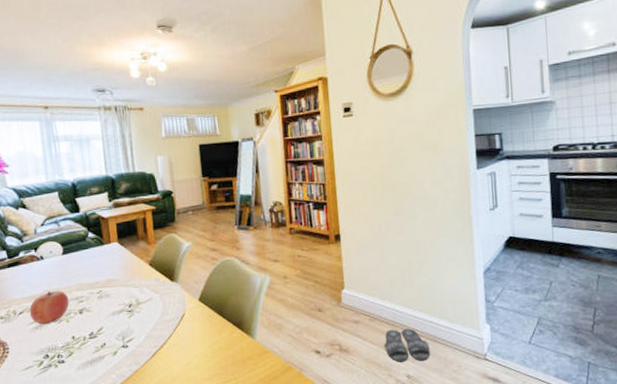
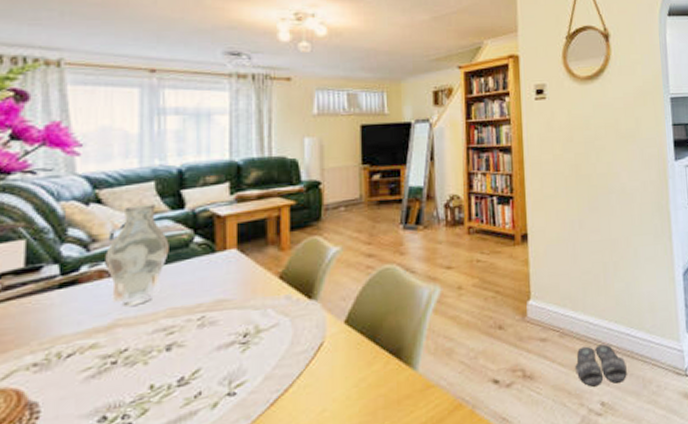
fruit: present [29,290,69,325] -> none [84,318,152,371]
vase: none [33,209,73,282] -> present [105,204,169,308]

